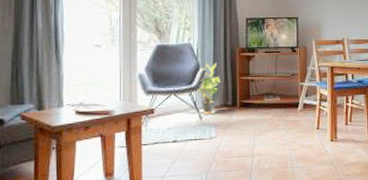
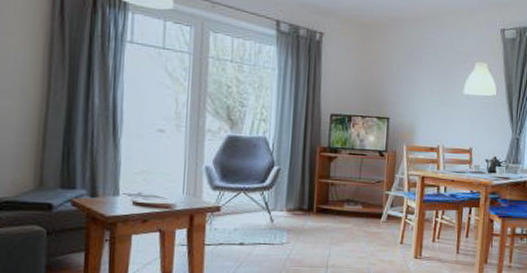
potted plant: present [197,62,220,115] -> none [269,160,297,218]

